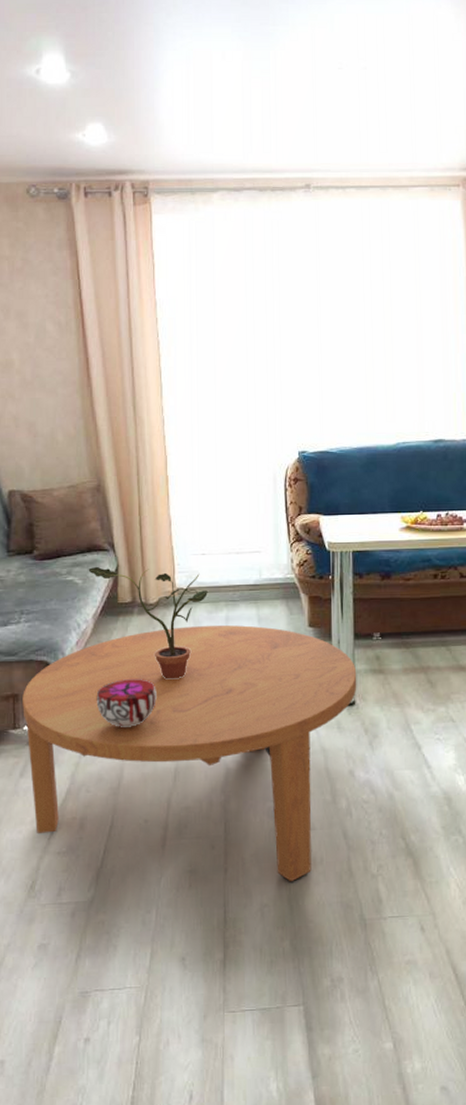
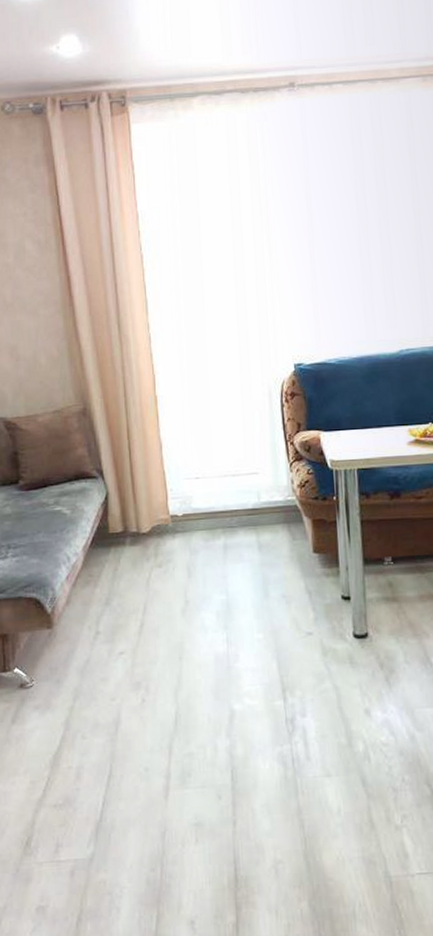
coffee table: present [22,625,357,881] -> none [12,553,370,834]
potted plant: present [88,566,208,680] -> none [76,494,204,614]
decorative bowl: present [96,678,157,727] -> none [89,613,153,668]

